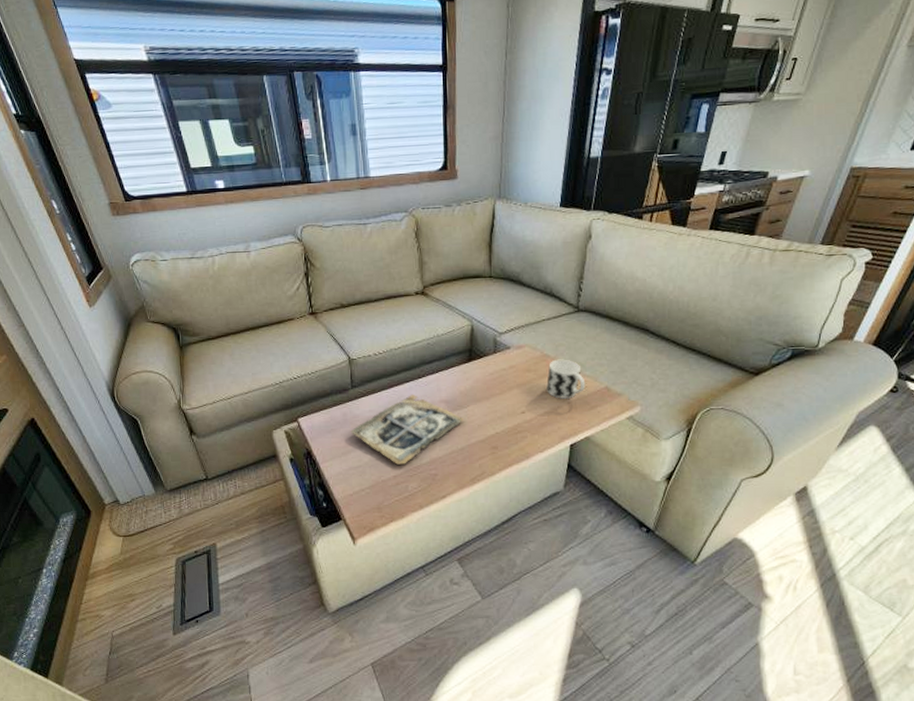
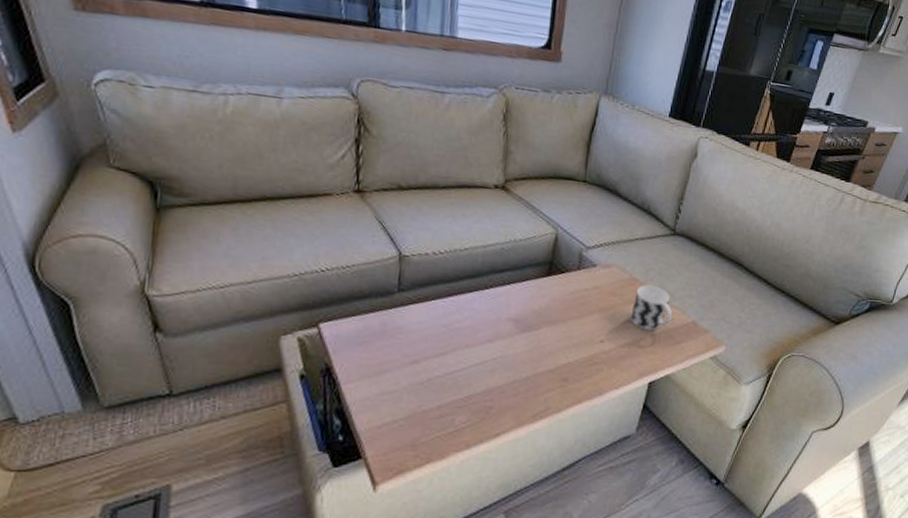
magazine: present [350,395,464,465] -> none [389,308,533,392]

